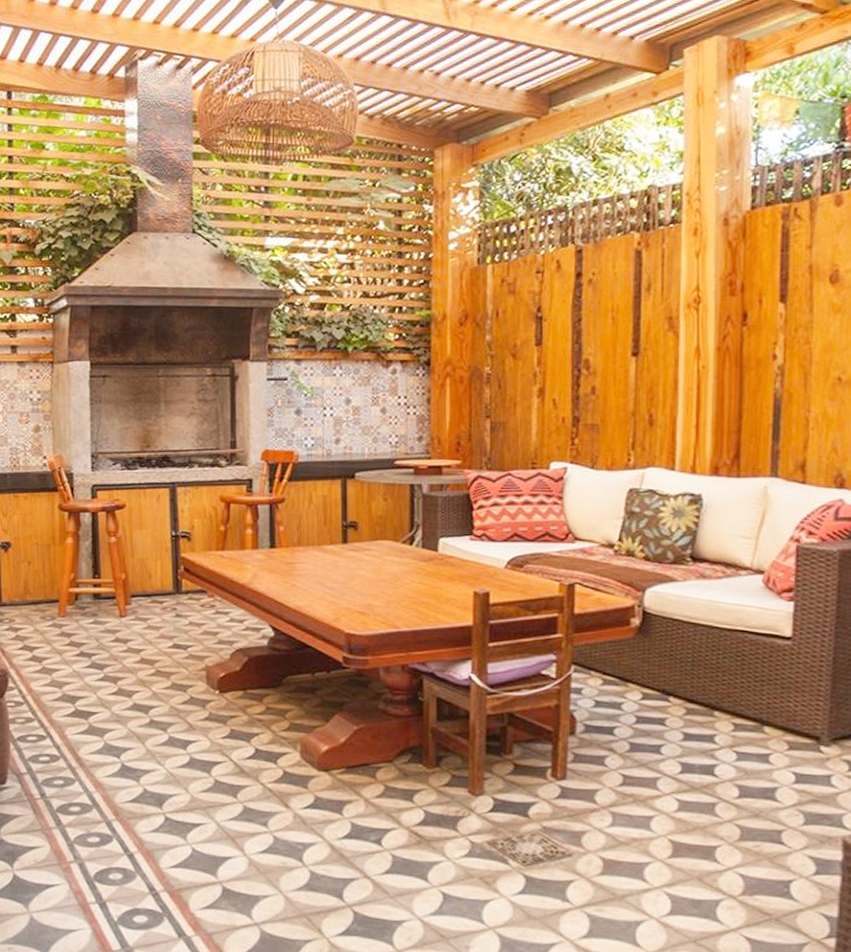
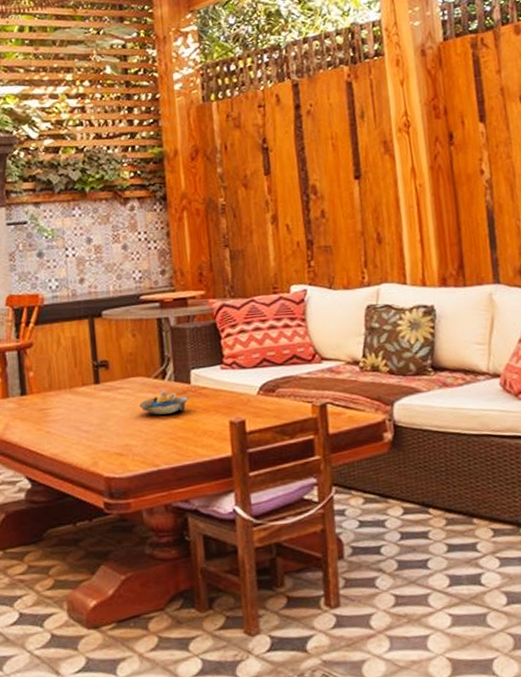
decorative bowl: none [385,554,435,579] -> present [140,389,189,415]

